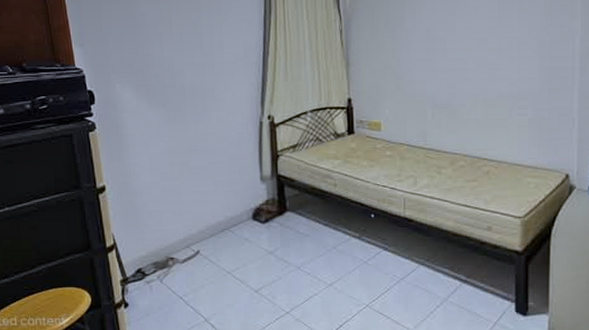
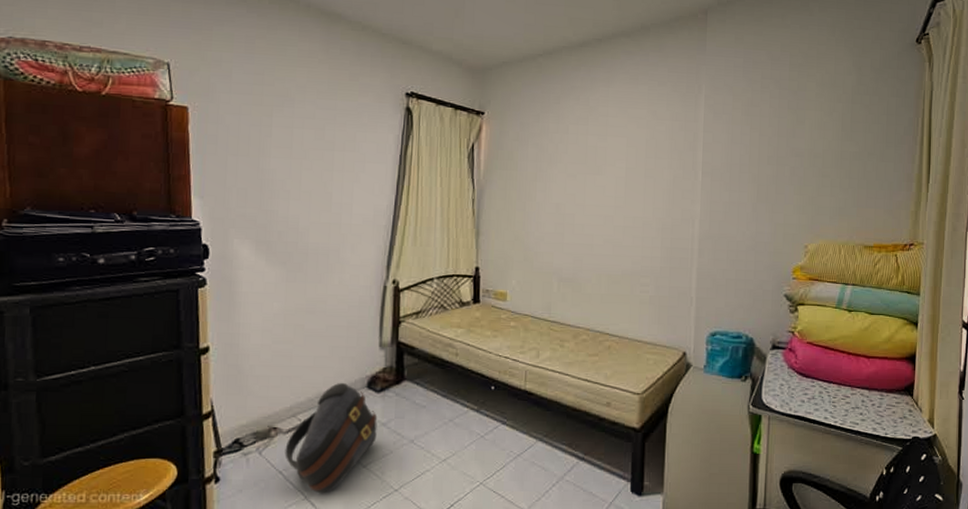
backpack: none [183,215,265,317] -> present [285,382,378,494]

